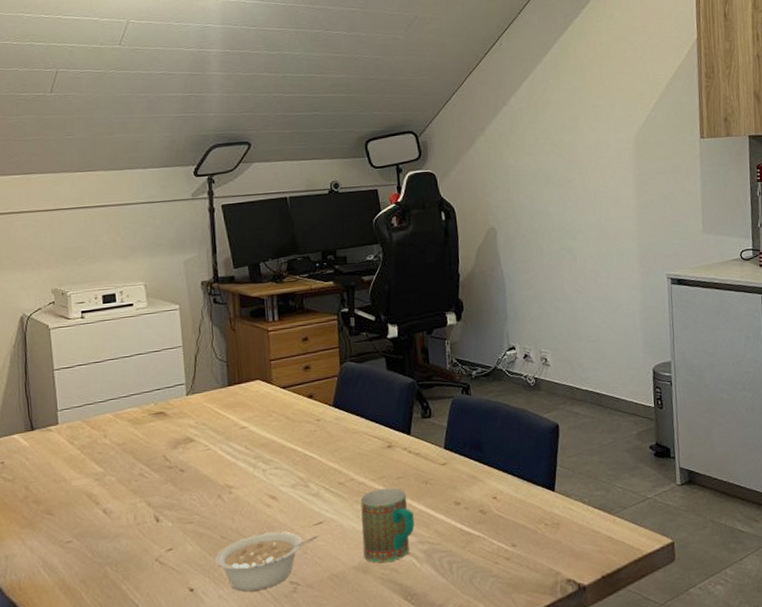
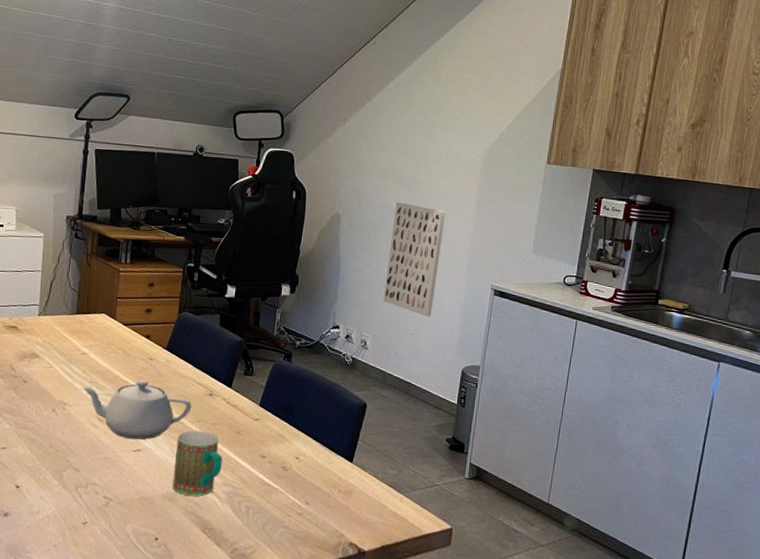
legume: present [215,531,319,592] -> none [42,449,135,498]
teapot: none [246,444,371,513] -> present [81,379,192,440]
wall art: none [552,204,610,320] -> present [383,202,446,317]

